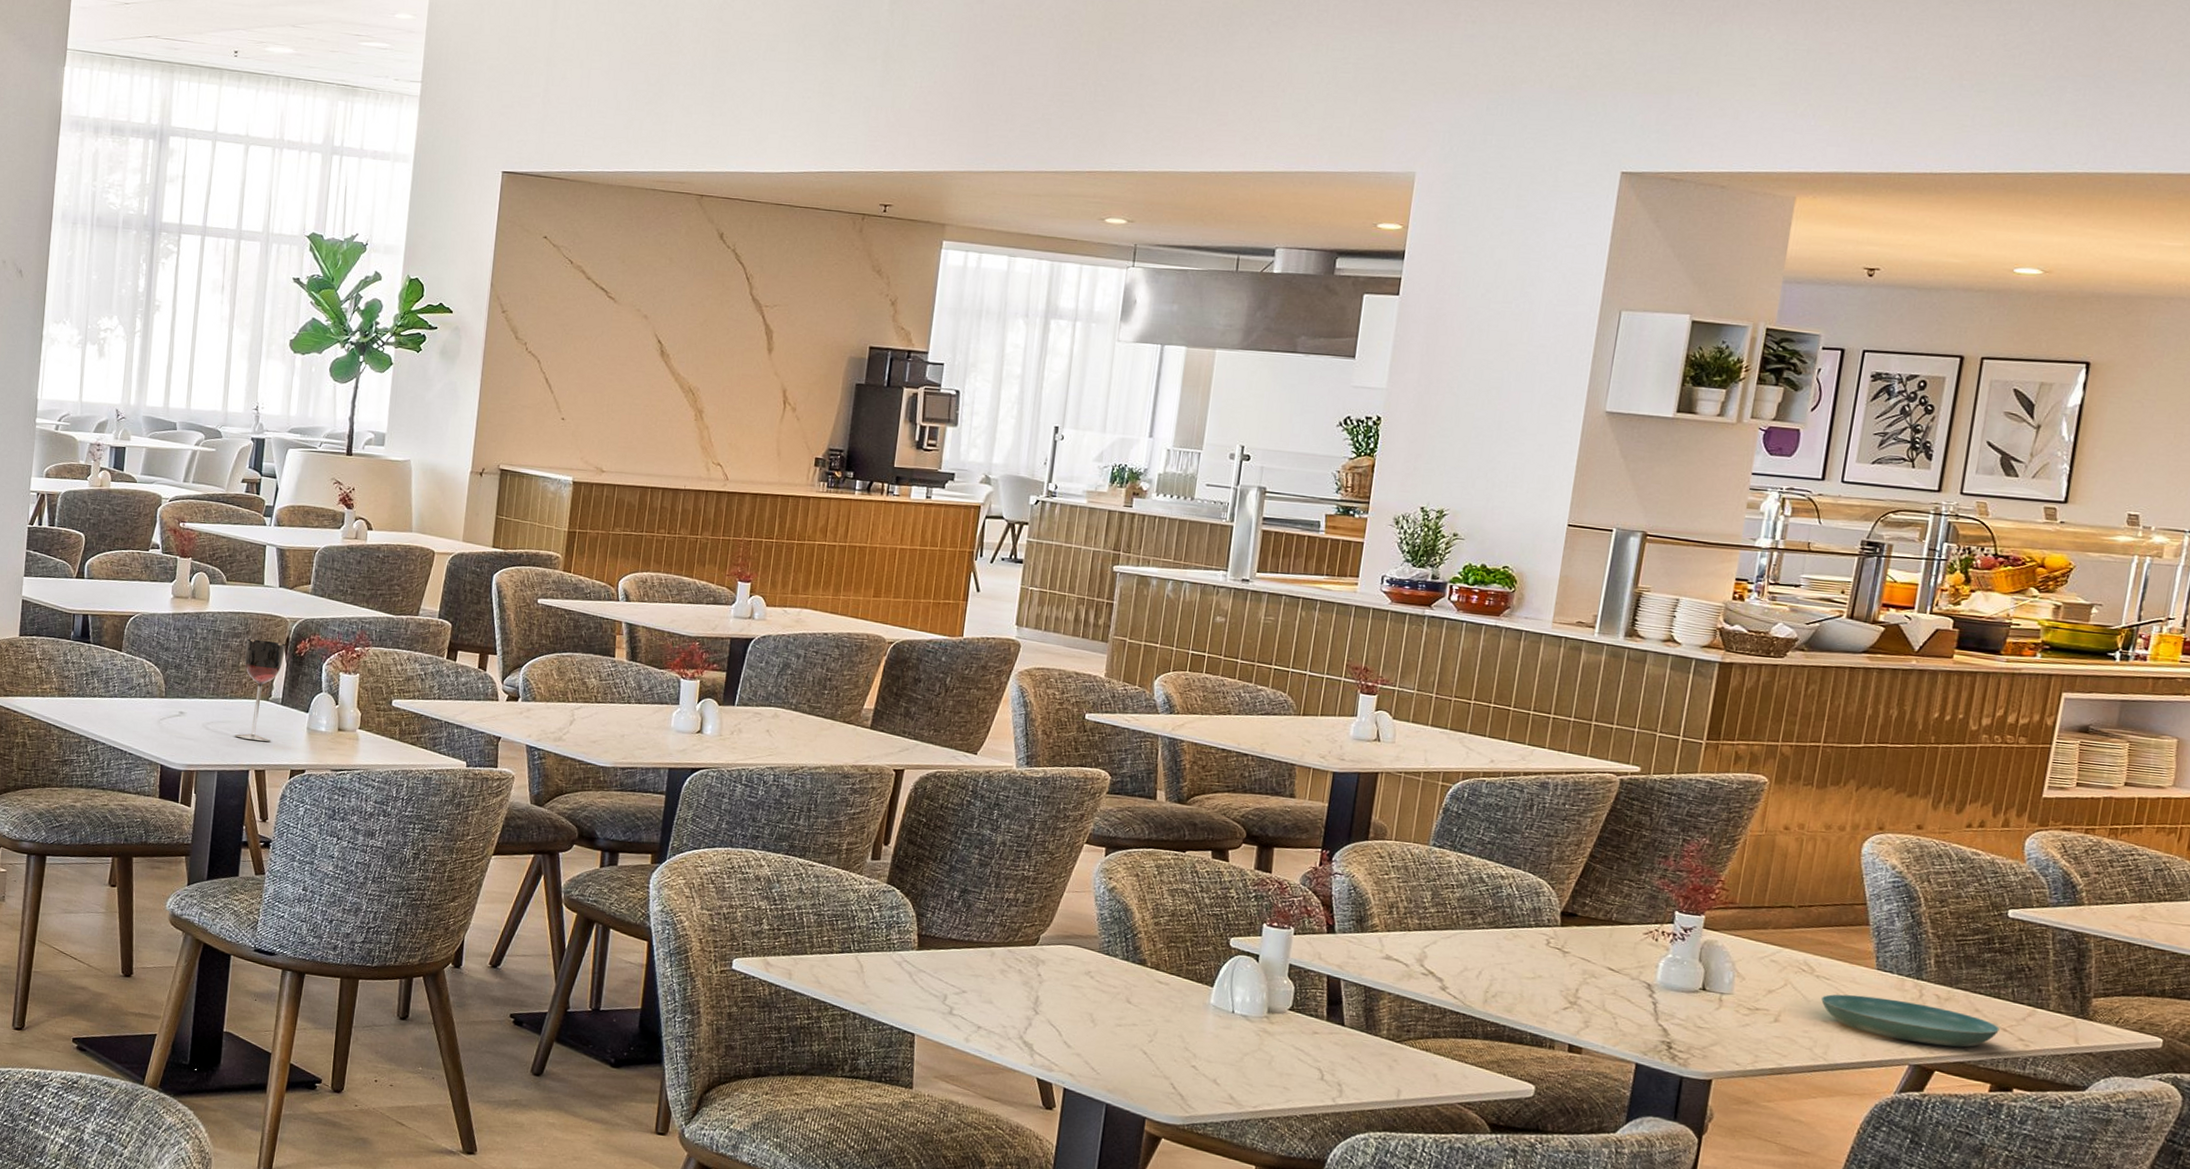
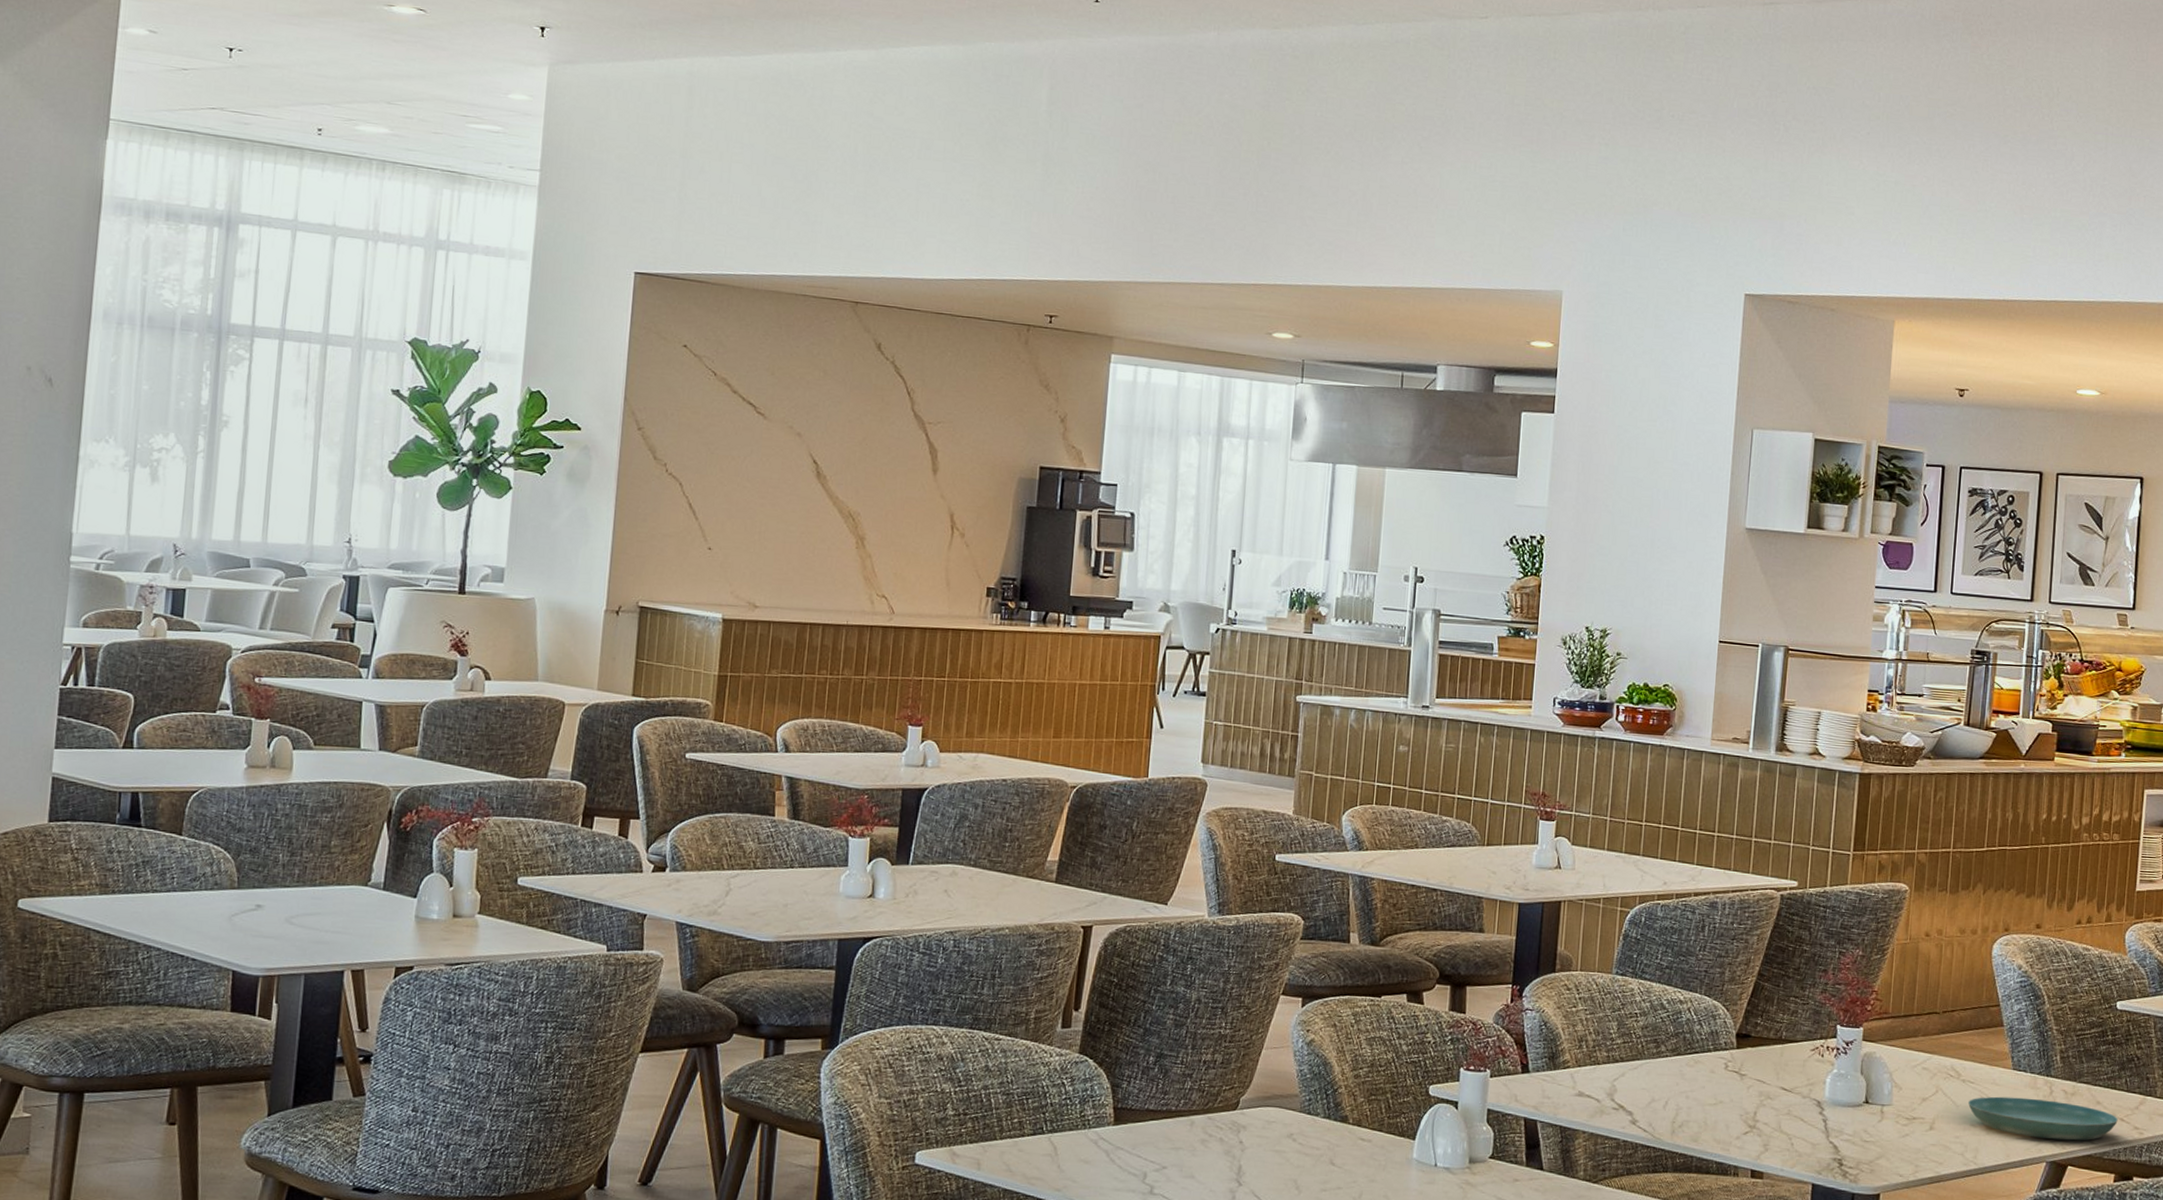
wineglass: present [234,638,286,742] -> none [325,813,389,936]

